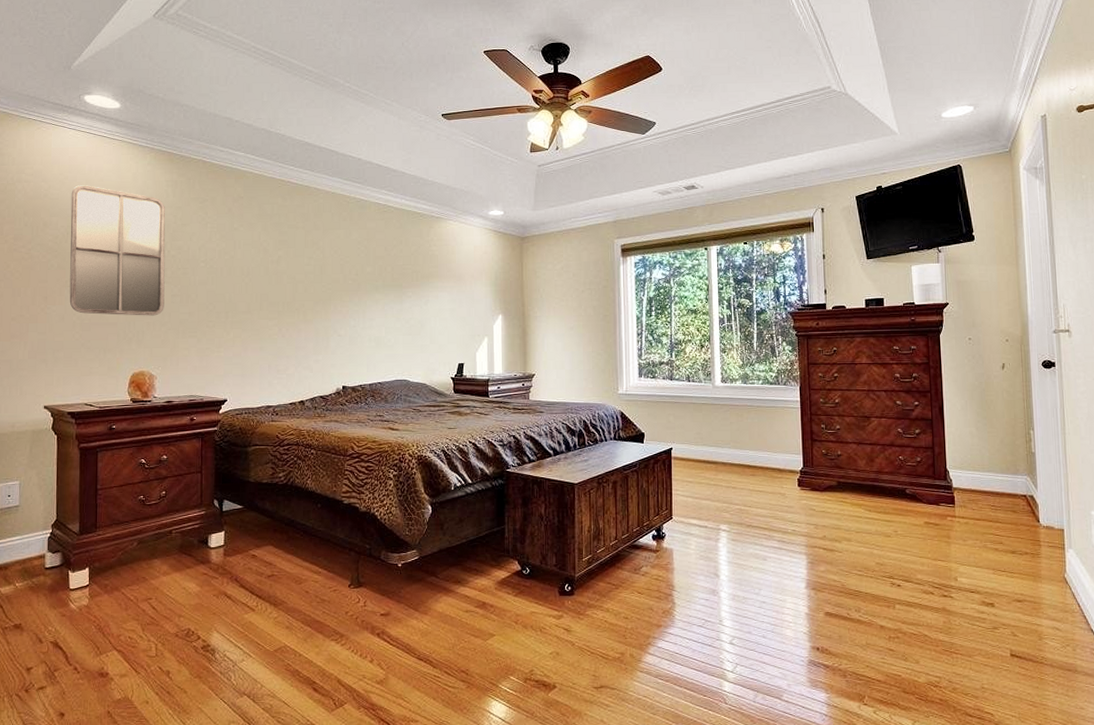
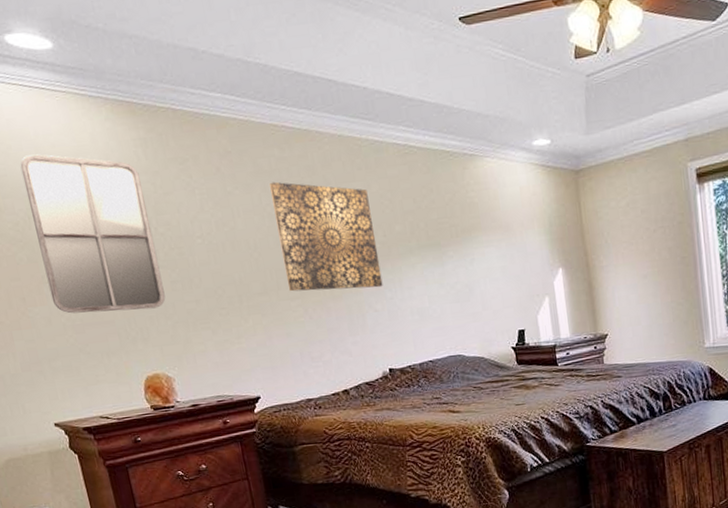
wall art: none [269,223,349,316] -> present [270,181,383,292]

